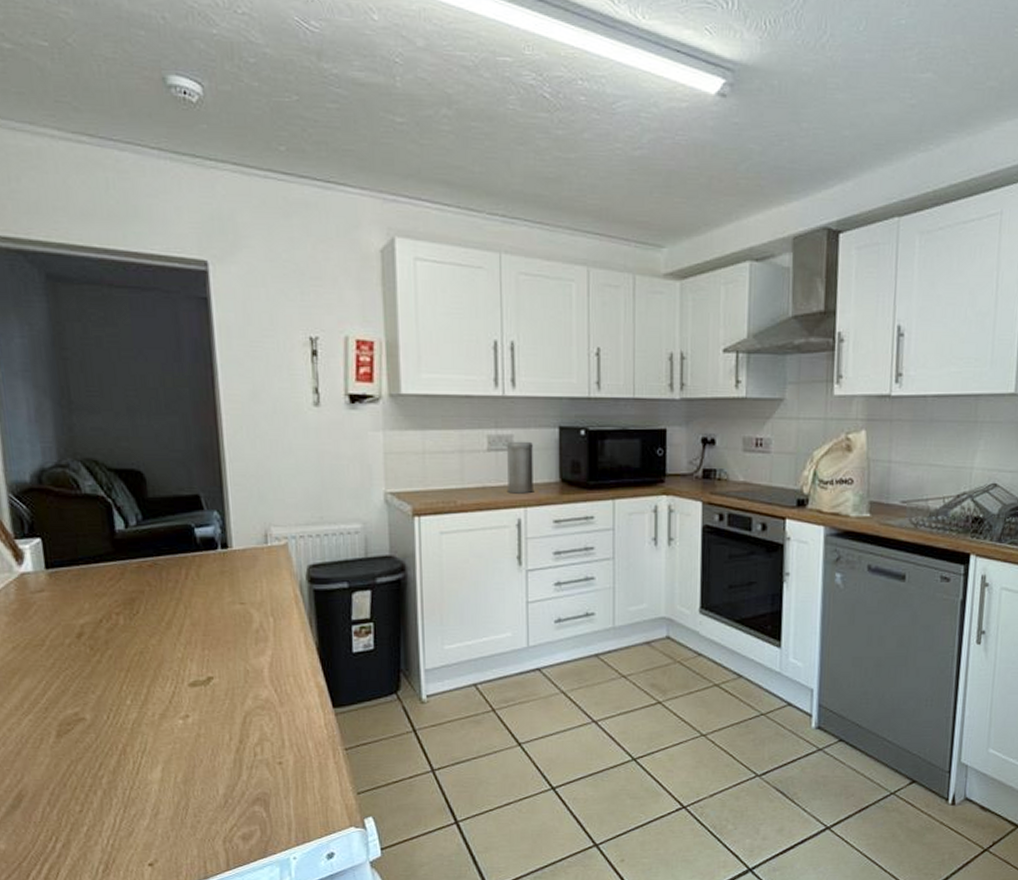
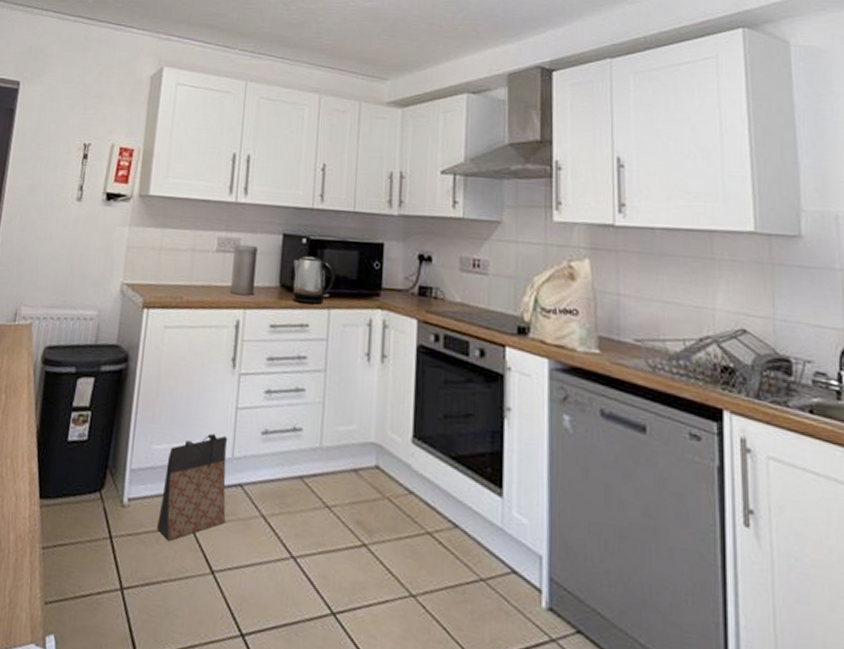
bag: none [459,628,527,726] -> present [156,433,228,542]
kettle: none [573,448,617,496] -> present [292,256,335,305]

